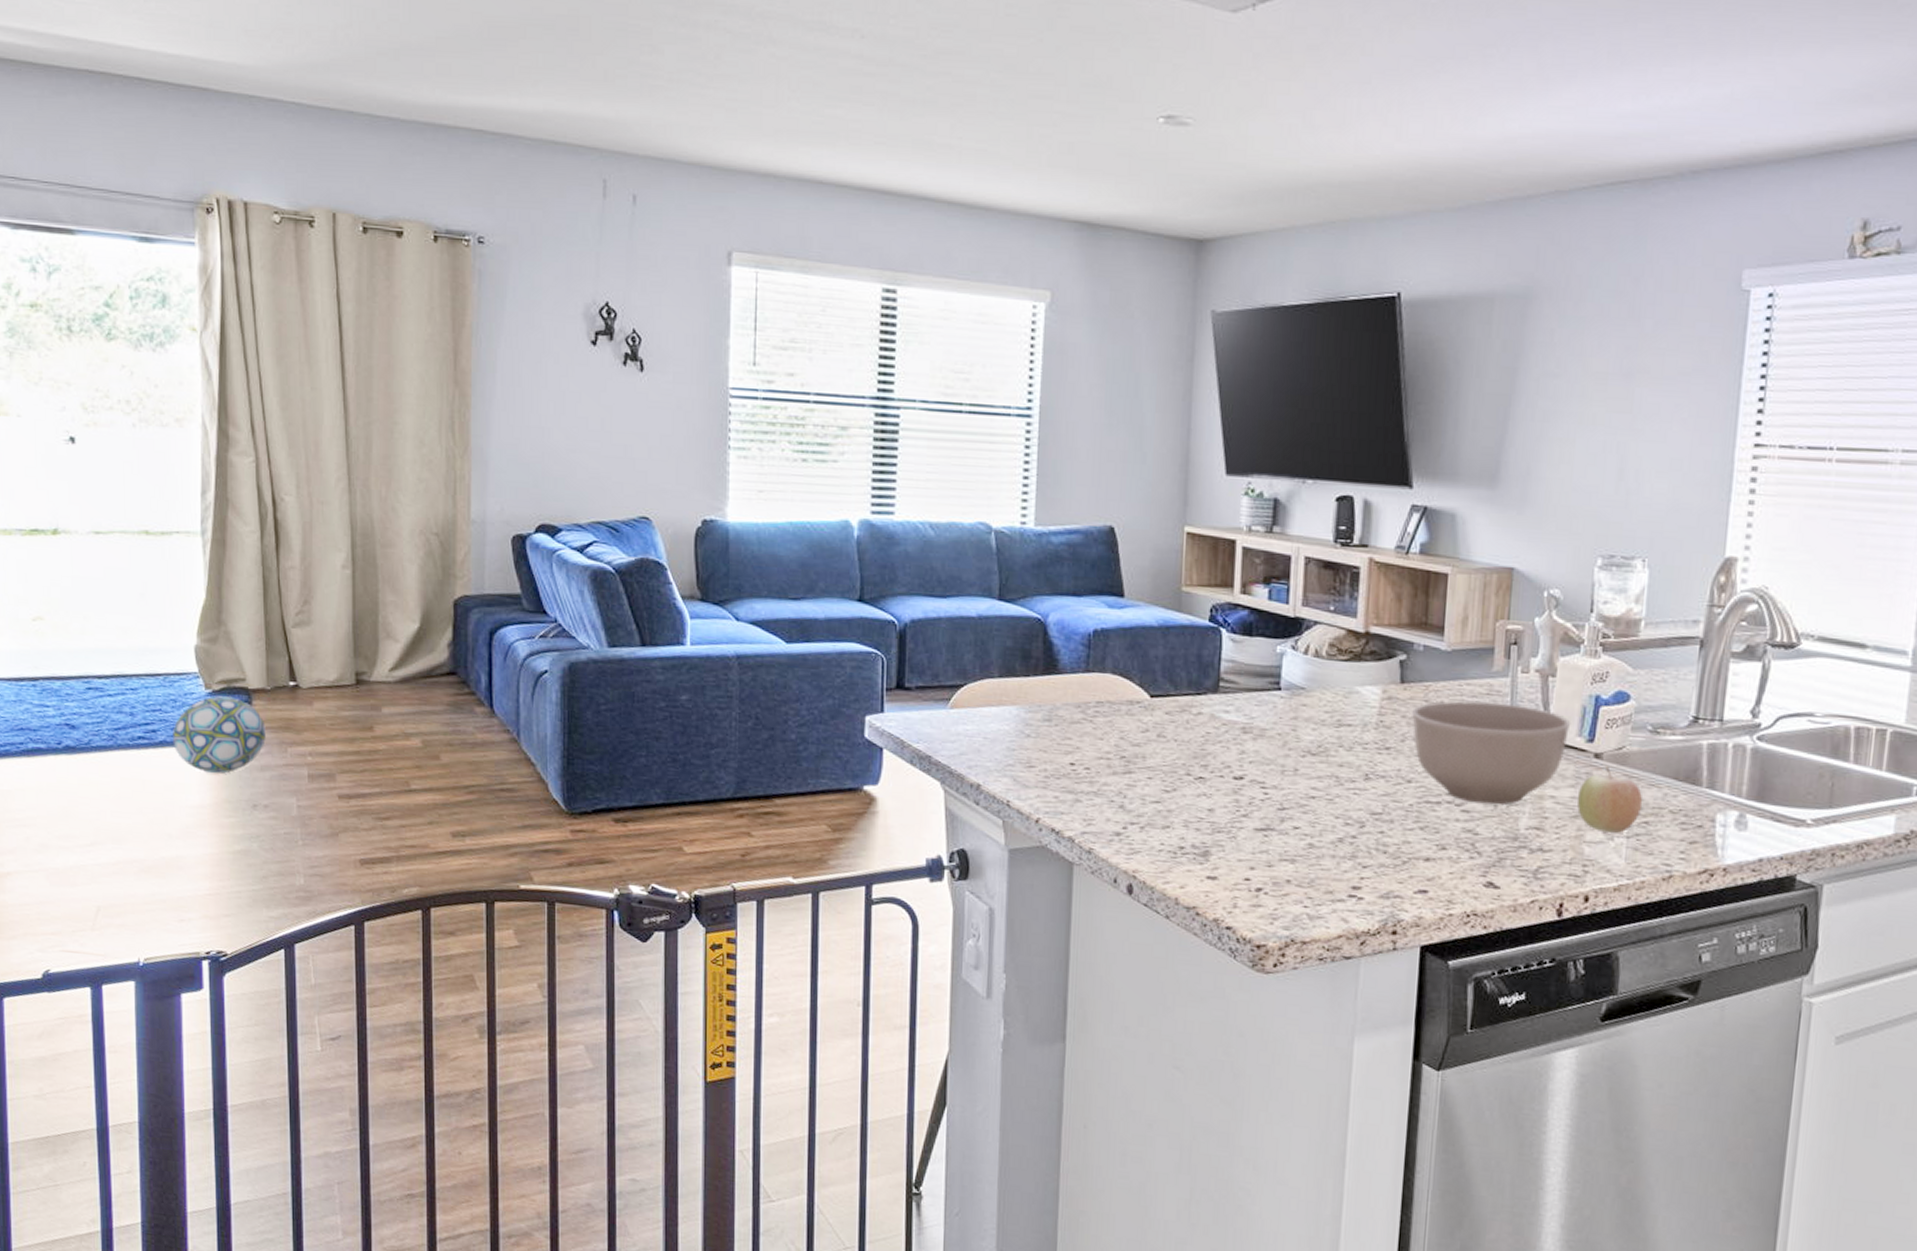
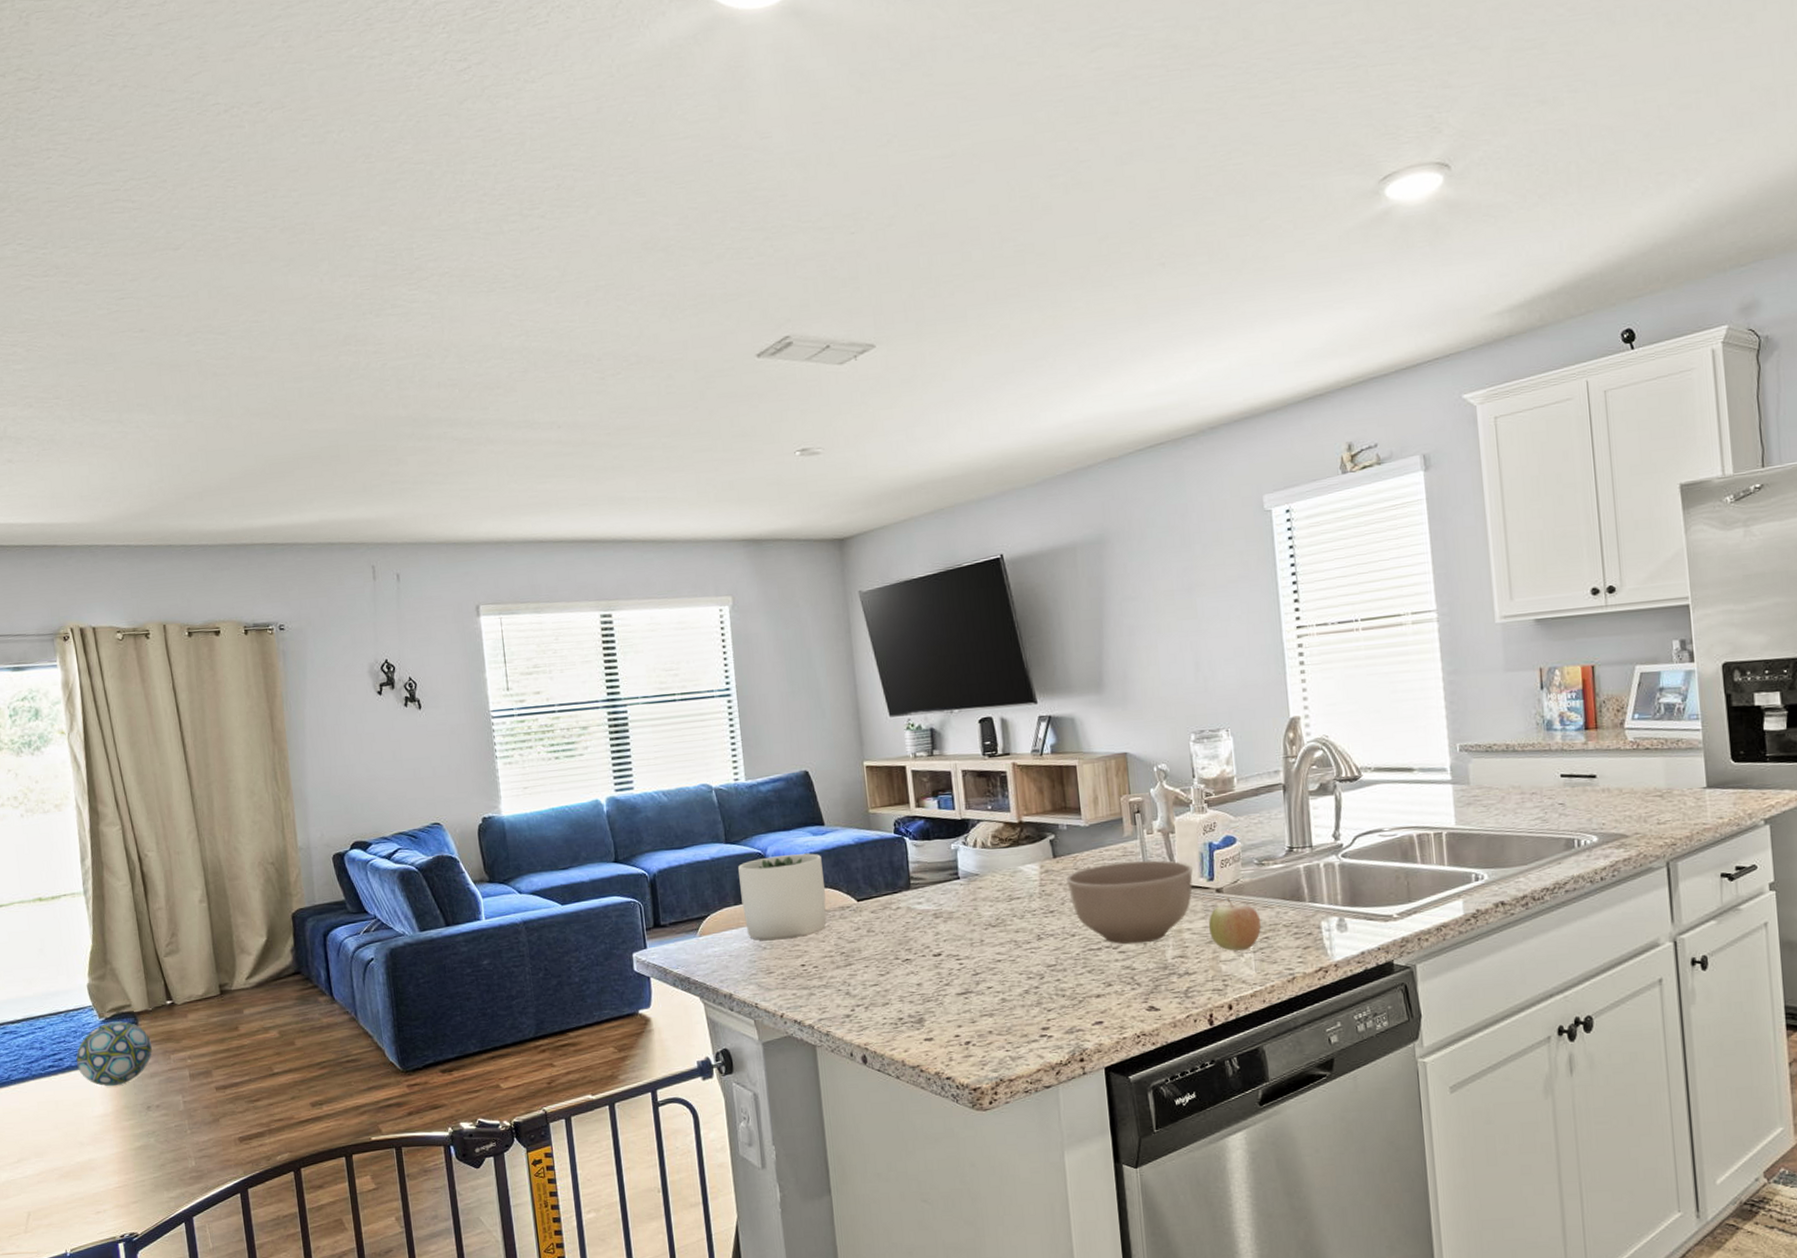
planter: none [1008,625,1114,729] -> present [738,853,827,941]

